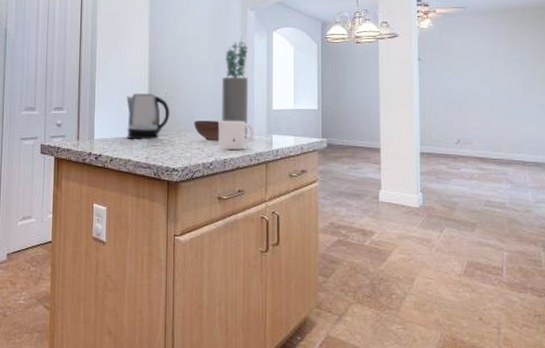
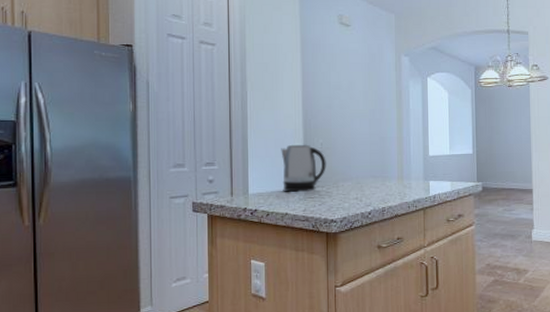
bowl: present [194,121,219,142] -> none [351,170,377,191]
mug: present [218,120,254,150] -> none [376,168,411,198]
vase: present [222,37,249,137] -> none [378,83,405,184]

